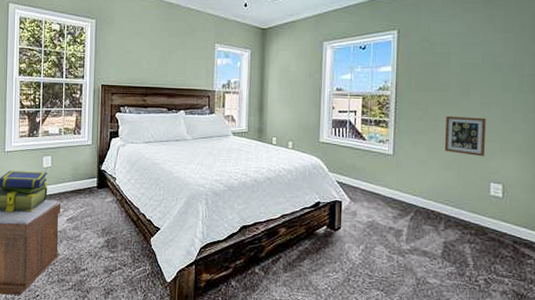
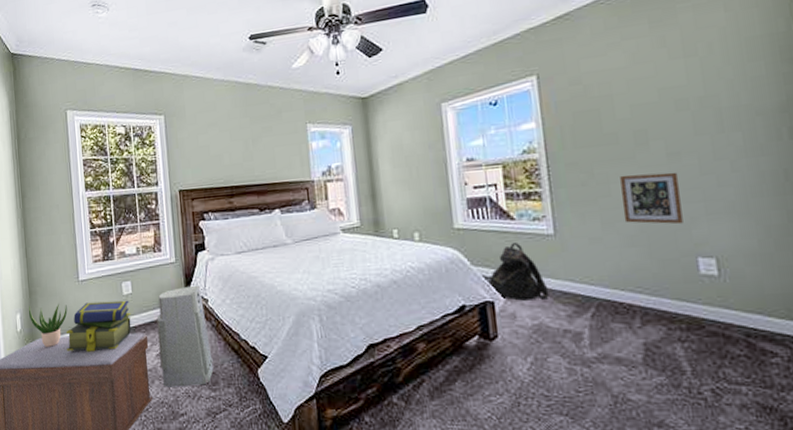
air purifier: none [69,165,114,248] -> present [156,285,214,387]
backpack: none [338,158,383,203] -> present [487,243,549,301]

